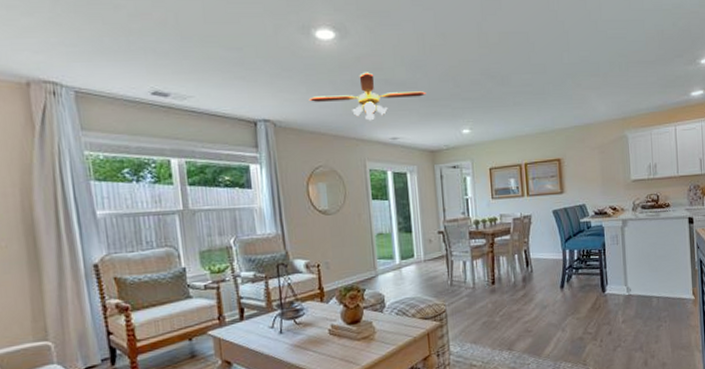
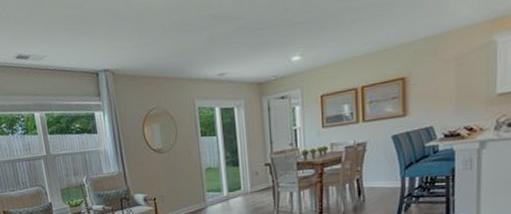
ceiling fan: present [308,72,426,121] -> none [141,9,254,59]

